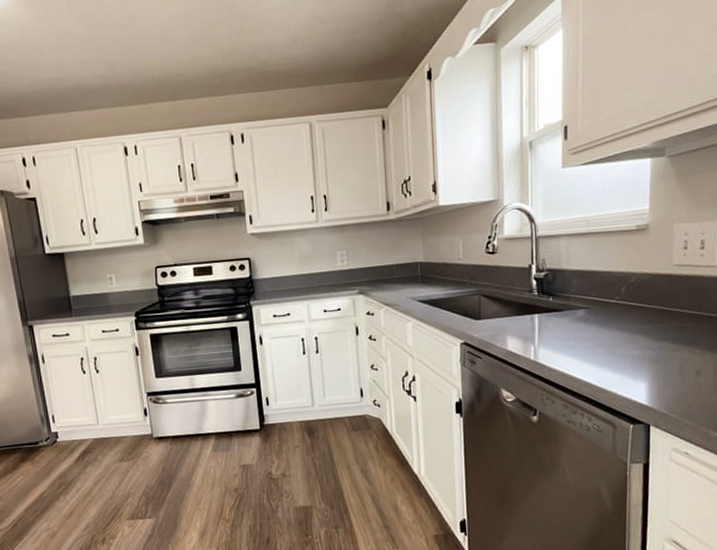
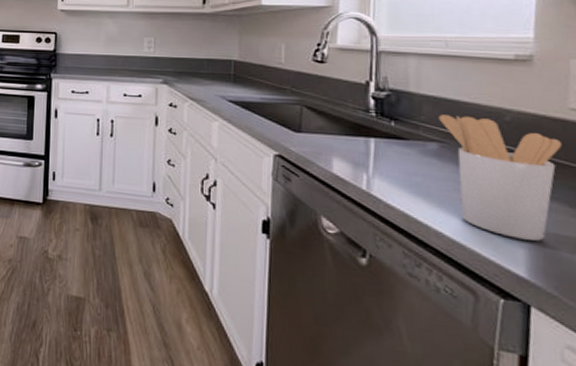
utensil holder: none [584,283,669,376] -> present [438,114,562,241]

